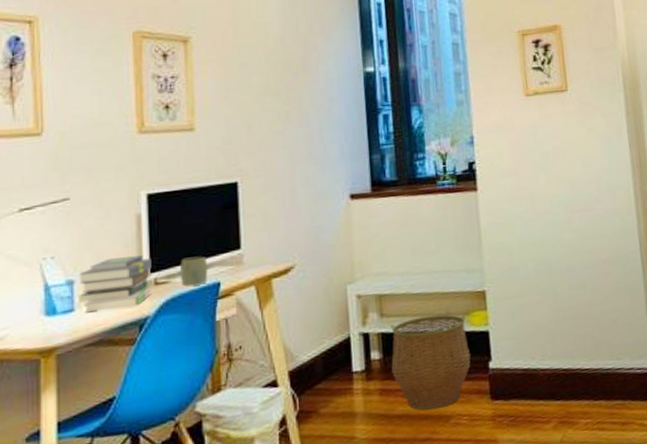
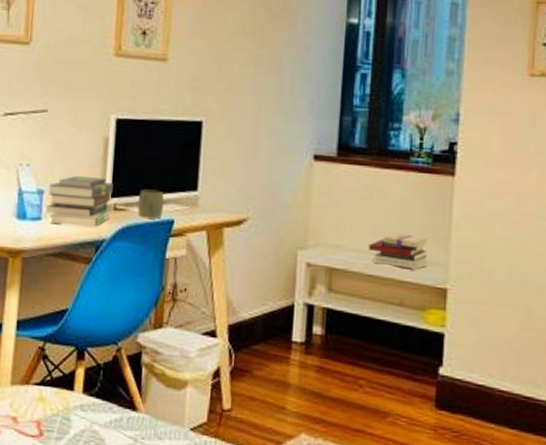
basket: present [390,314,471,411] -> none [332,301,421,402]
books: none [411,248,466,282] -> present [369,233,428,271]

